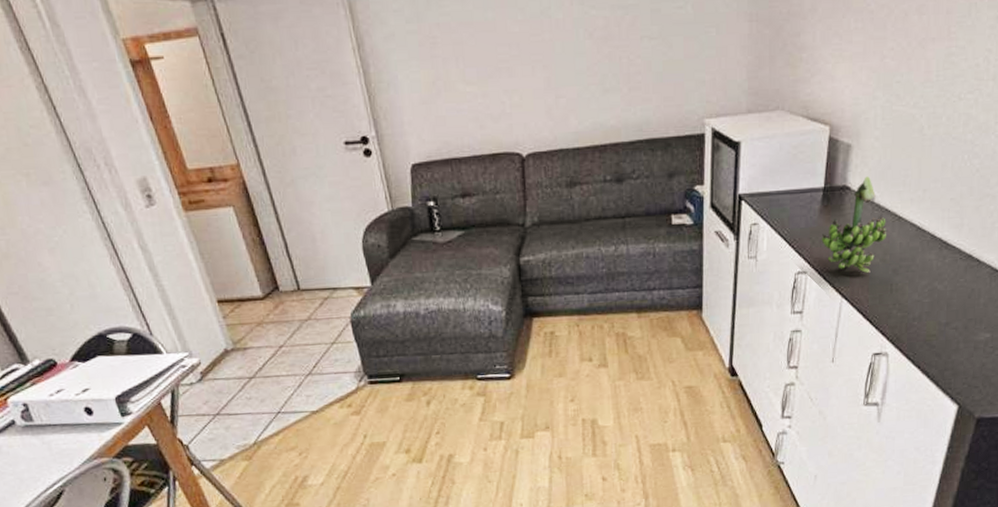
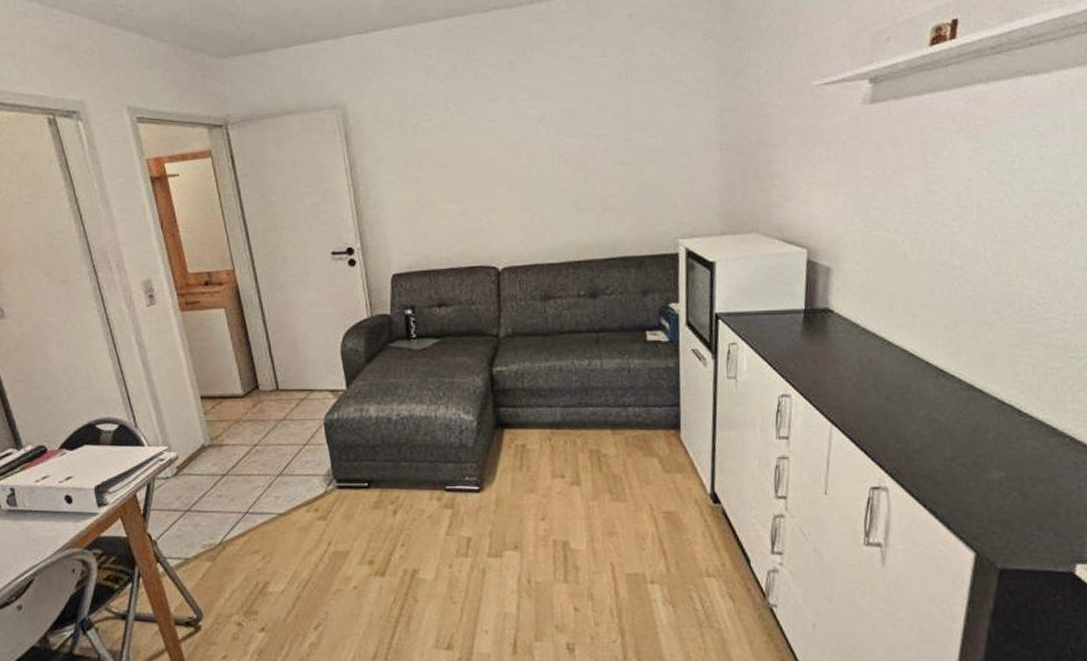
banana bunch: present [821,176,887,274] -> none [805,300,877,400]

